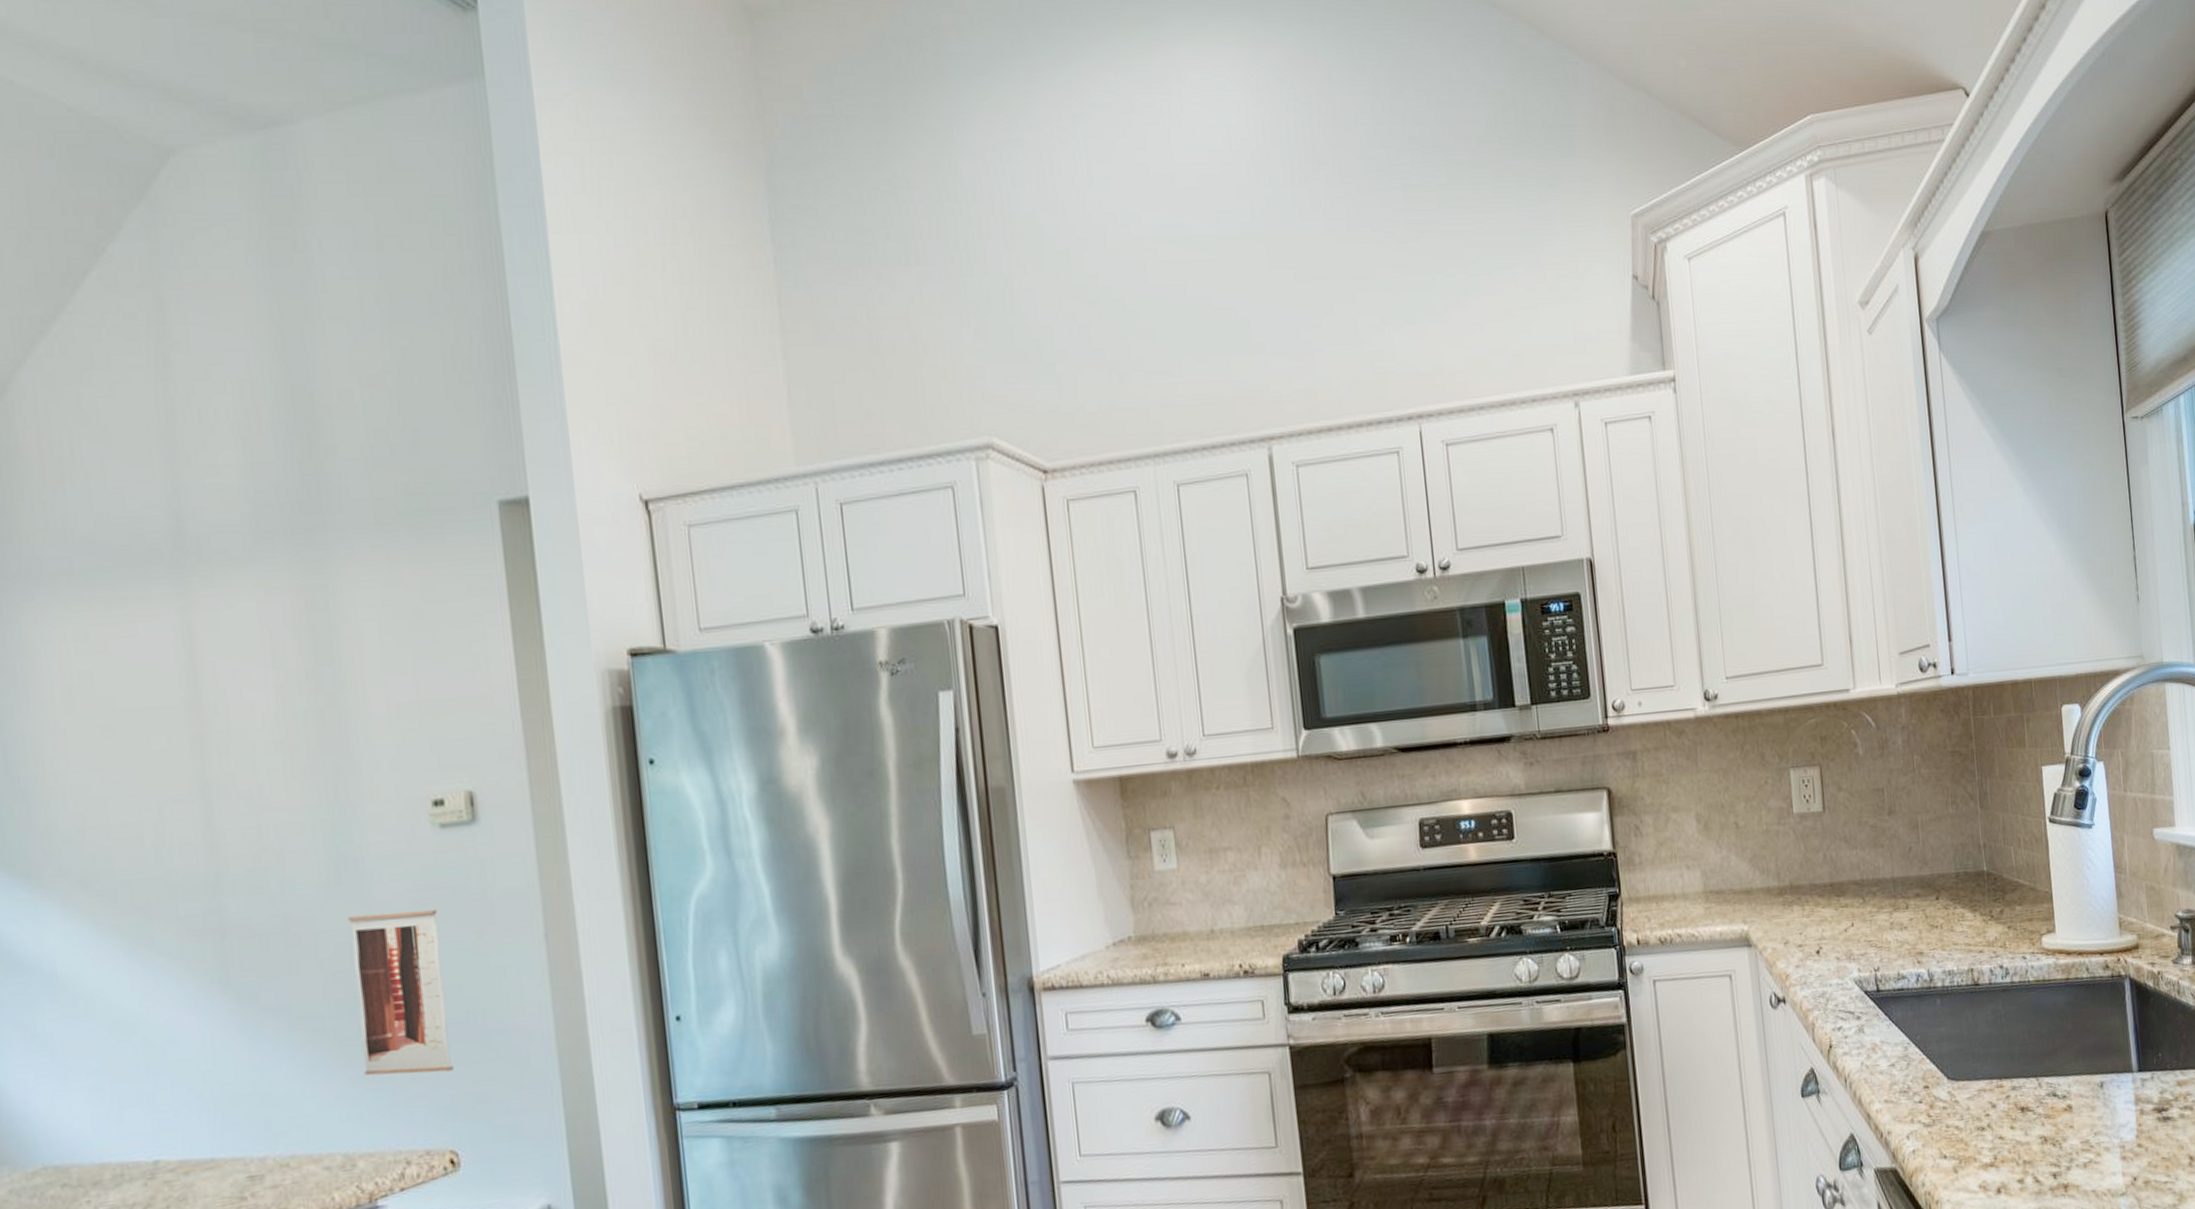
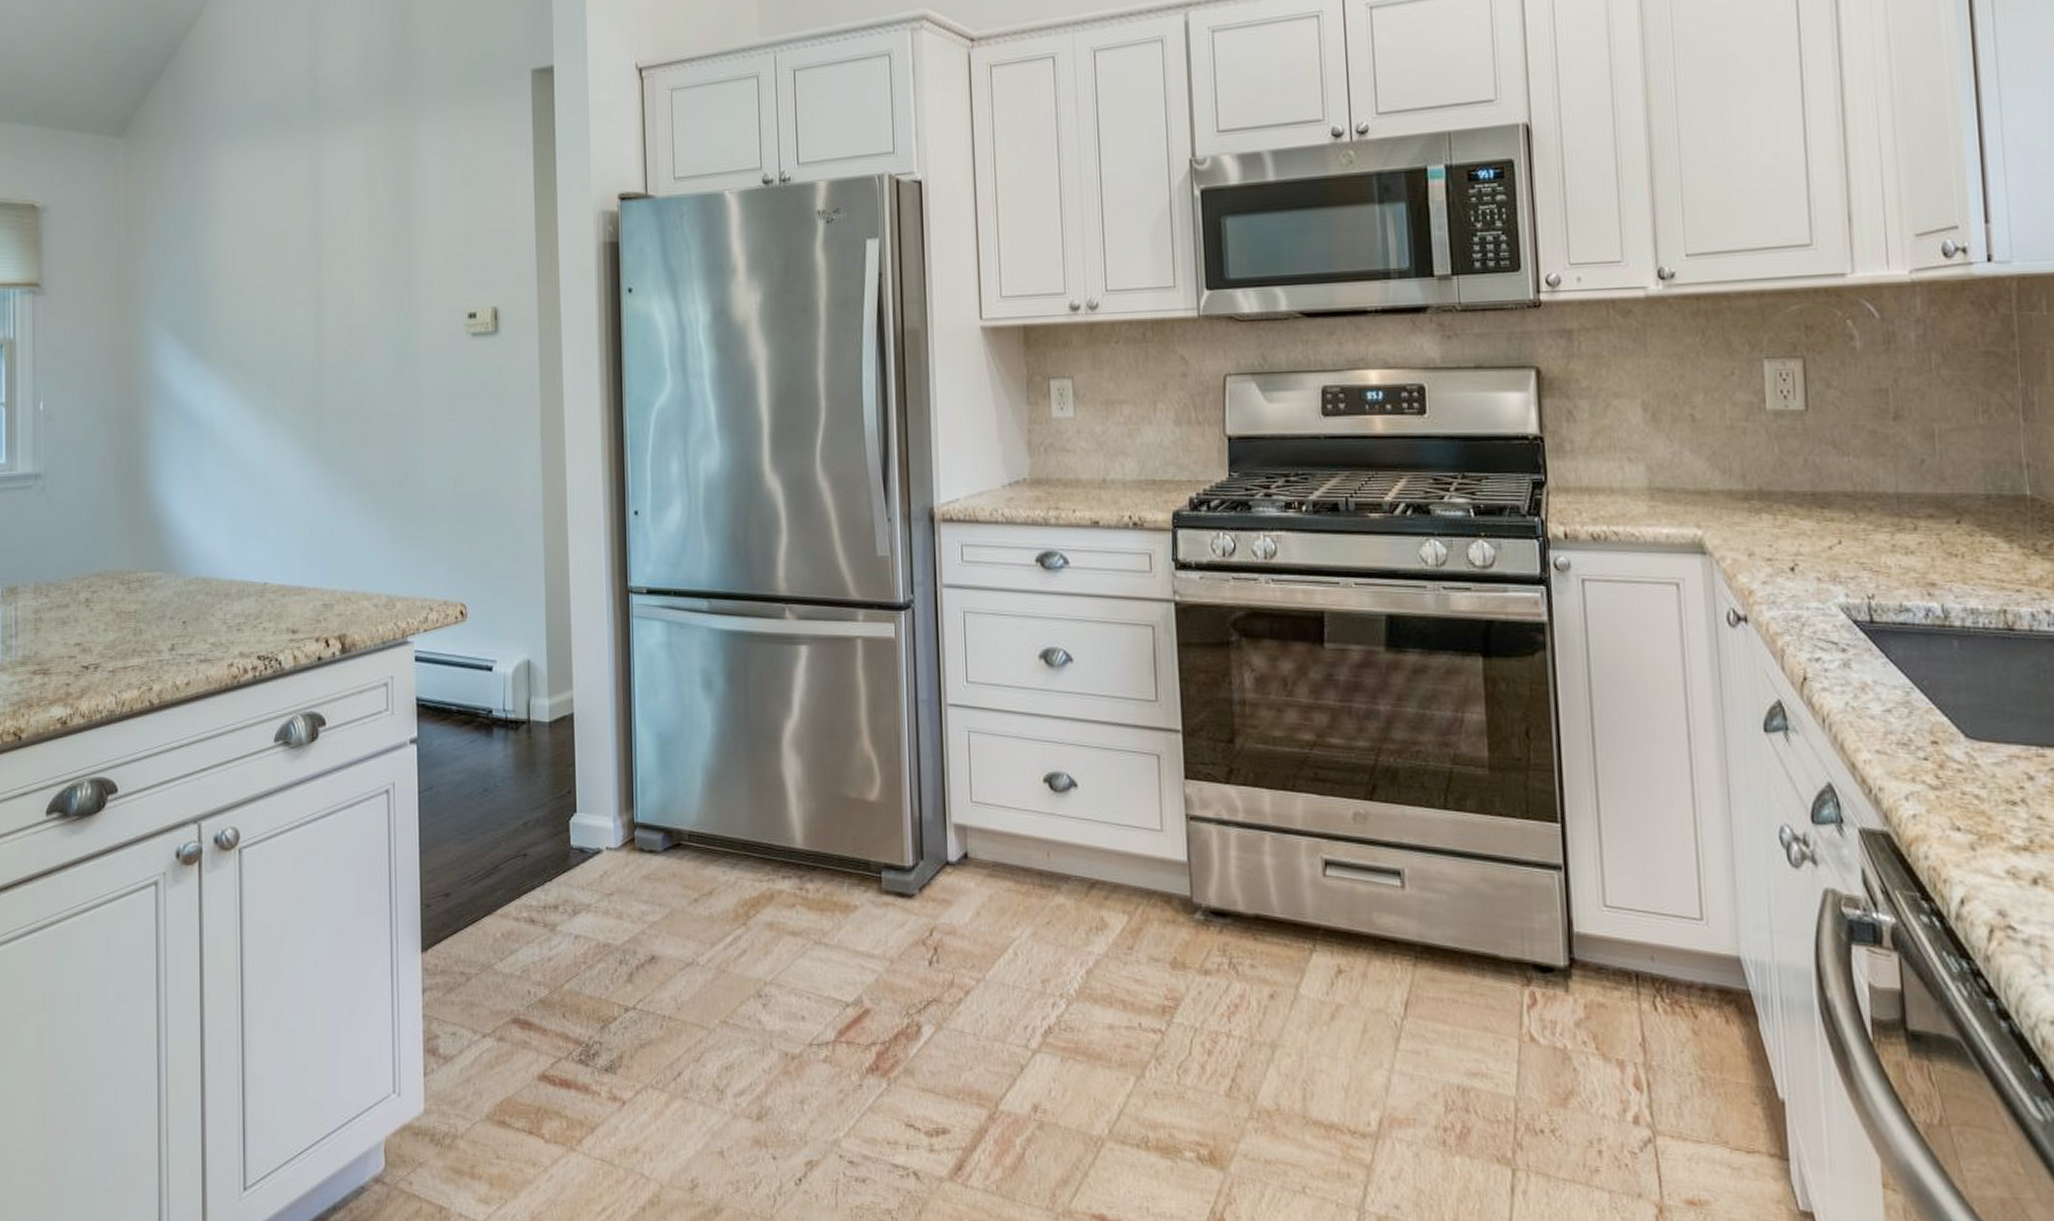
wall art: present [348,909,454,1076] -> none [404,402,468,537]

